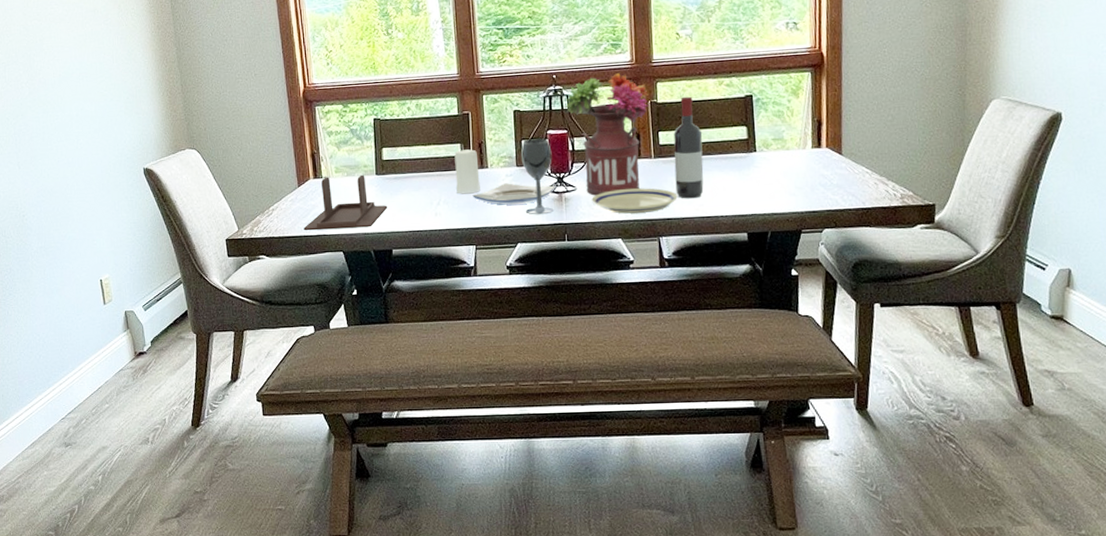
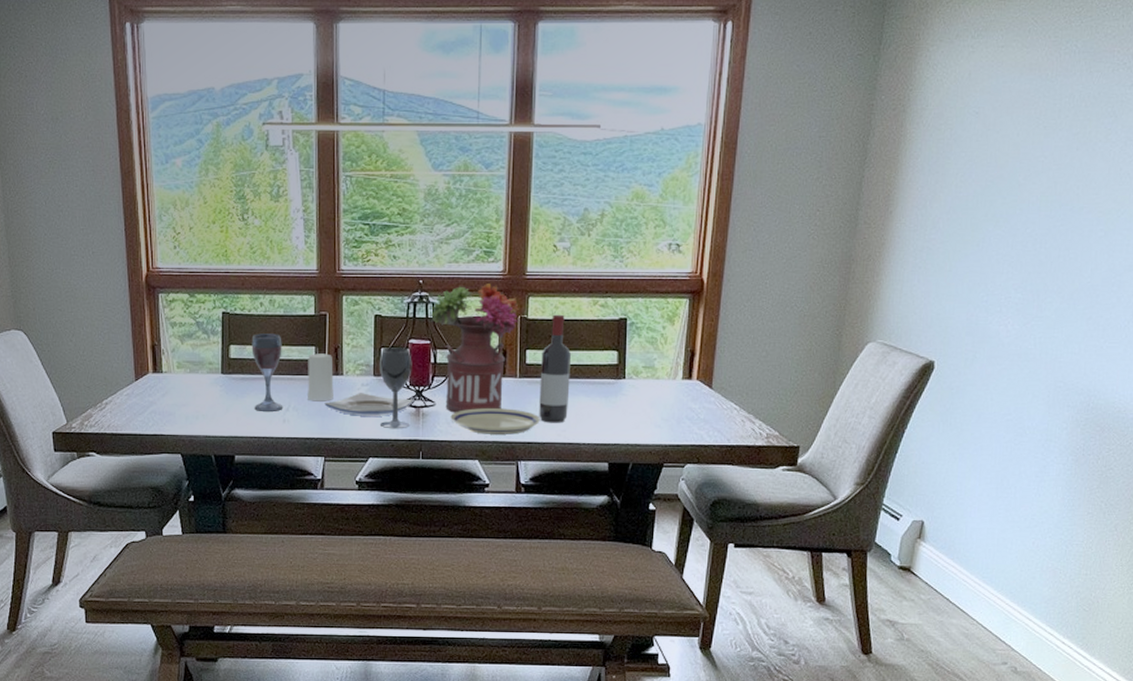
napkin holder: present [303,174,388,231] -> none [139,372,232,430]
cup: none [402,134,435,207] -> present [251,334,283,411]

